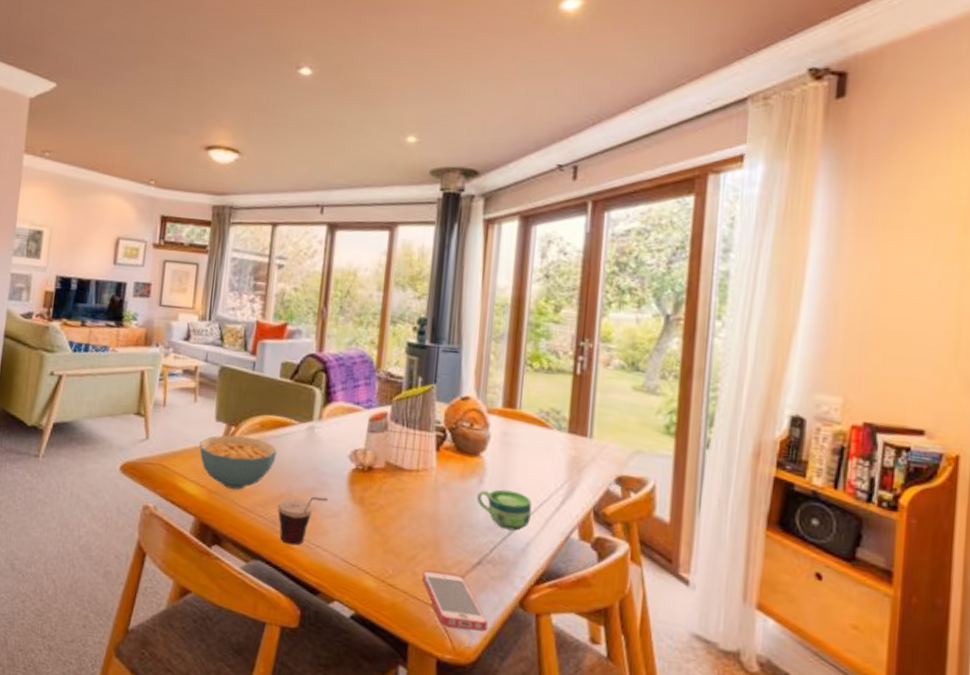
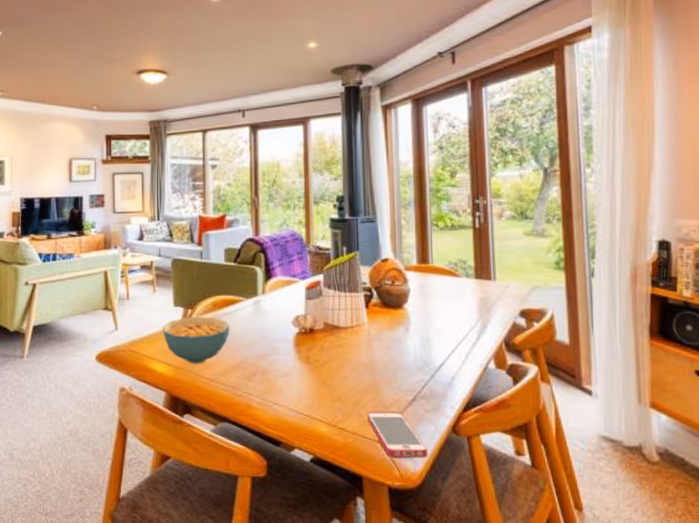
cup: present [277,496,328,546] -> none [235,360,279,405]
cup: present [476,489,532,531] -> none [405,334,452,368]

